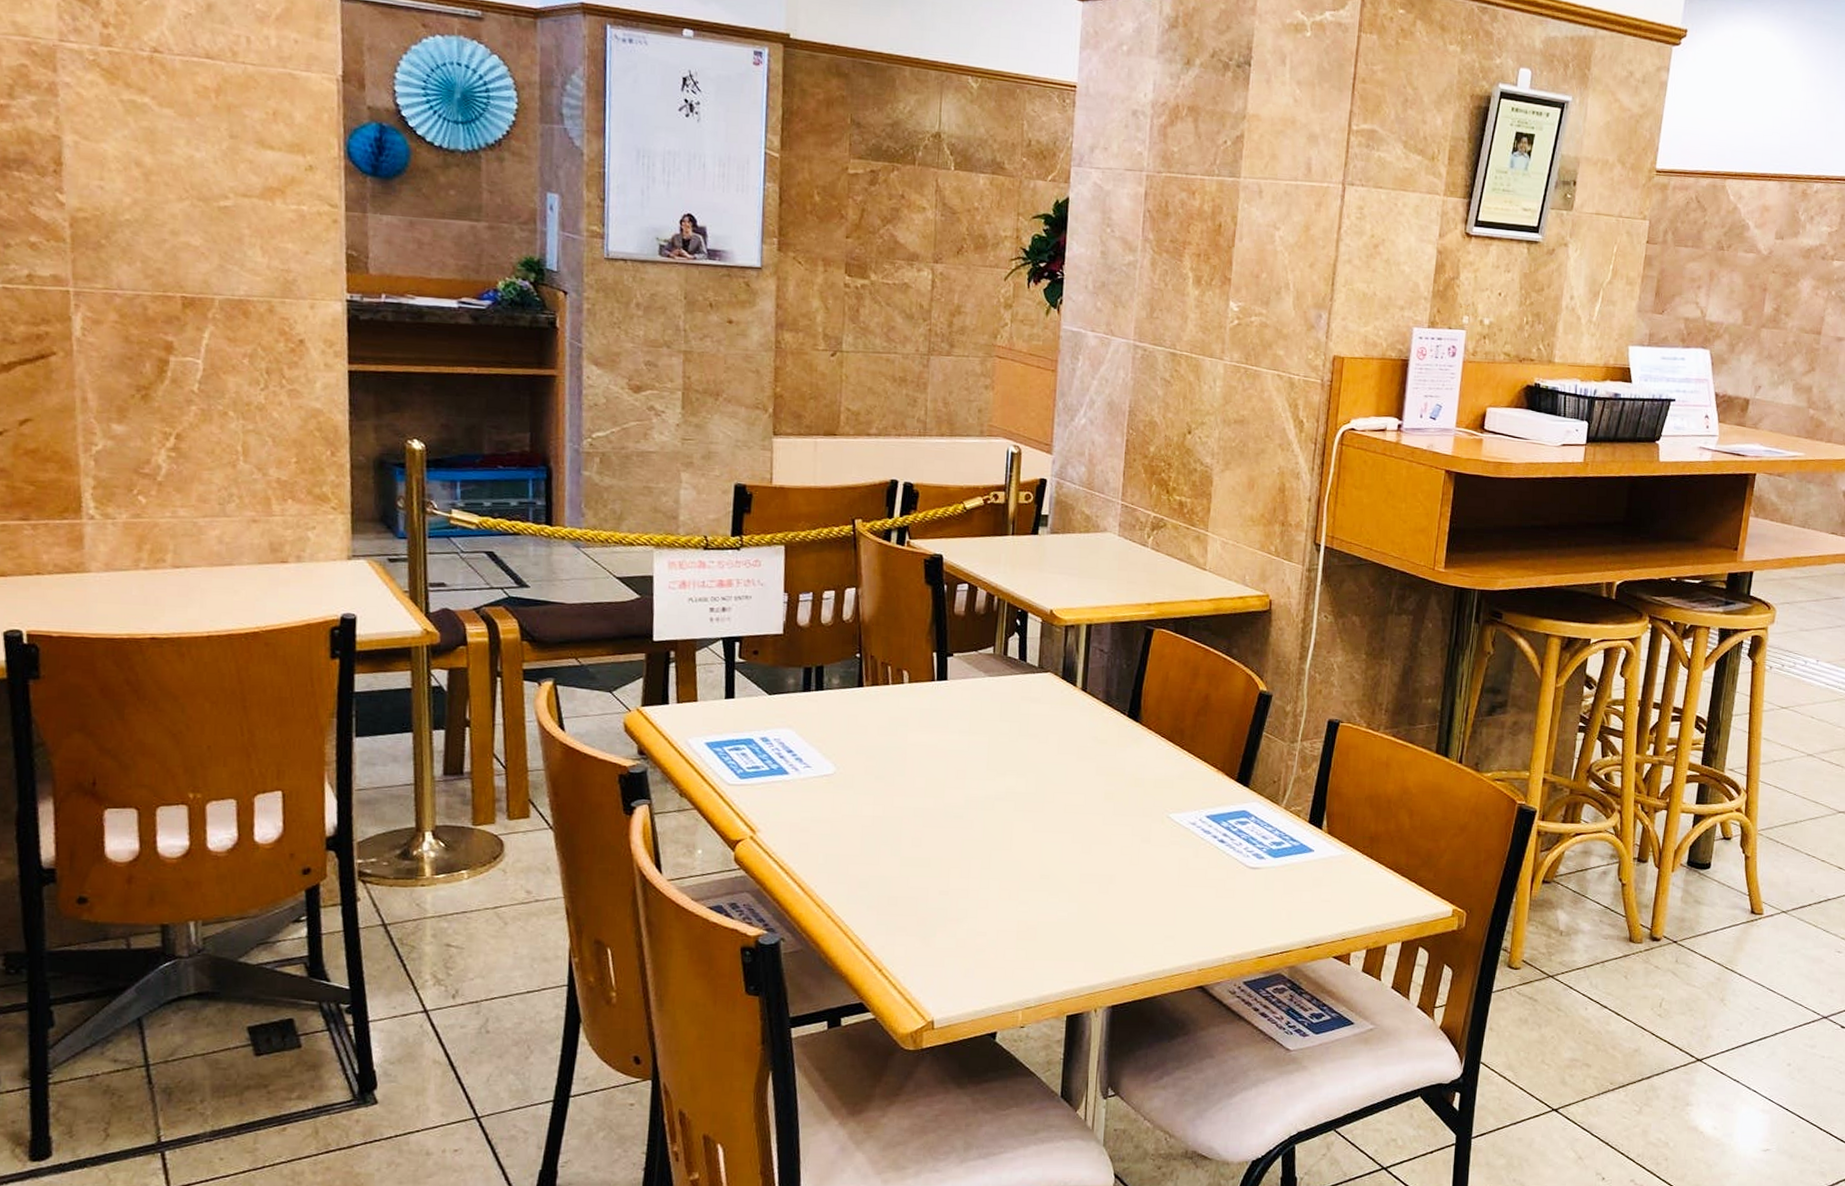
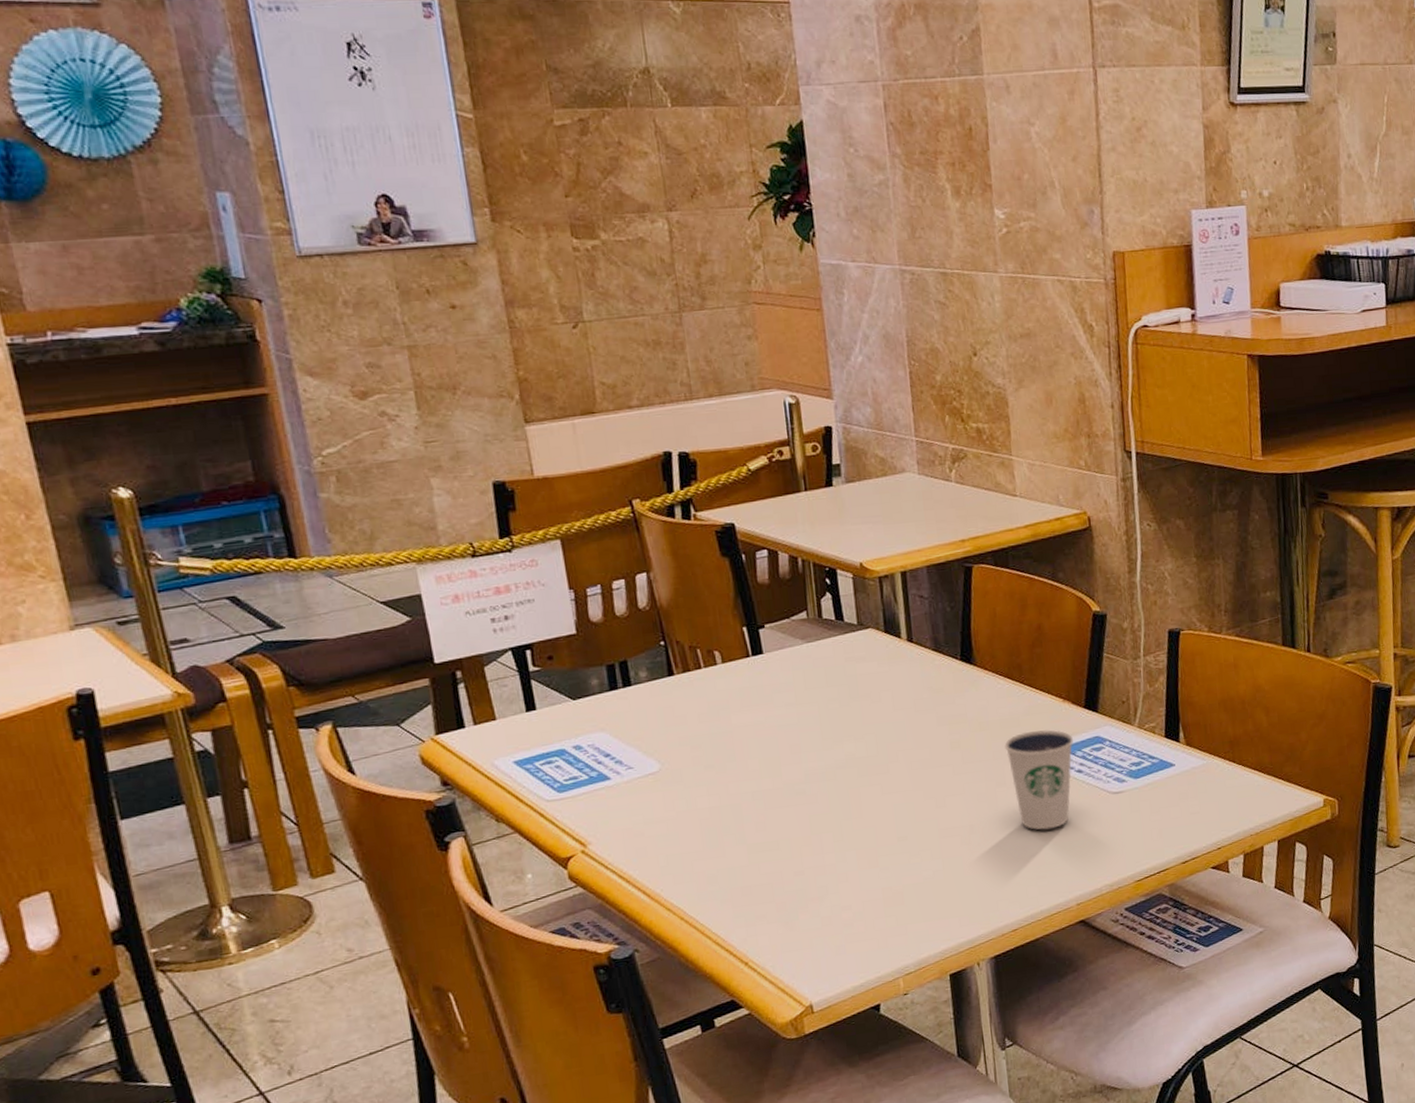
dixie cup: none [1155,794,1222,892] -> present [1004,730,1074,830]

